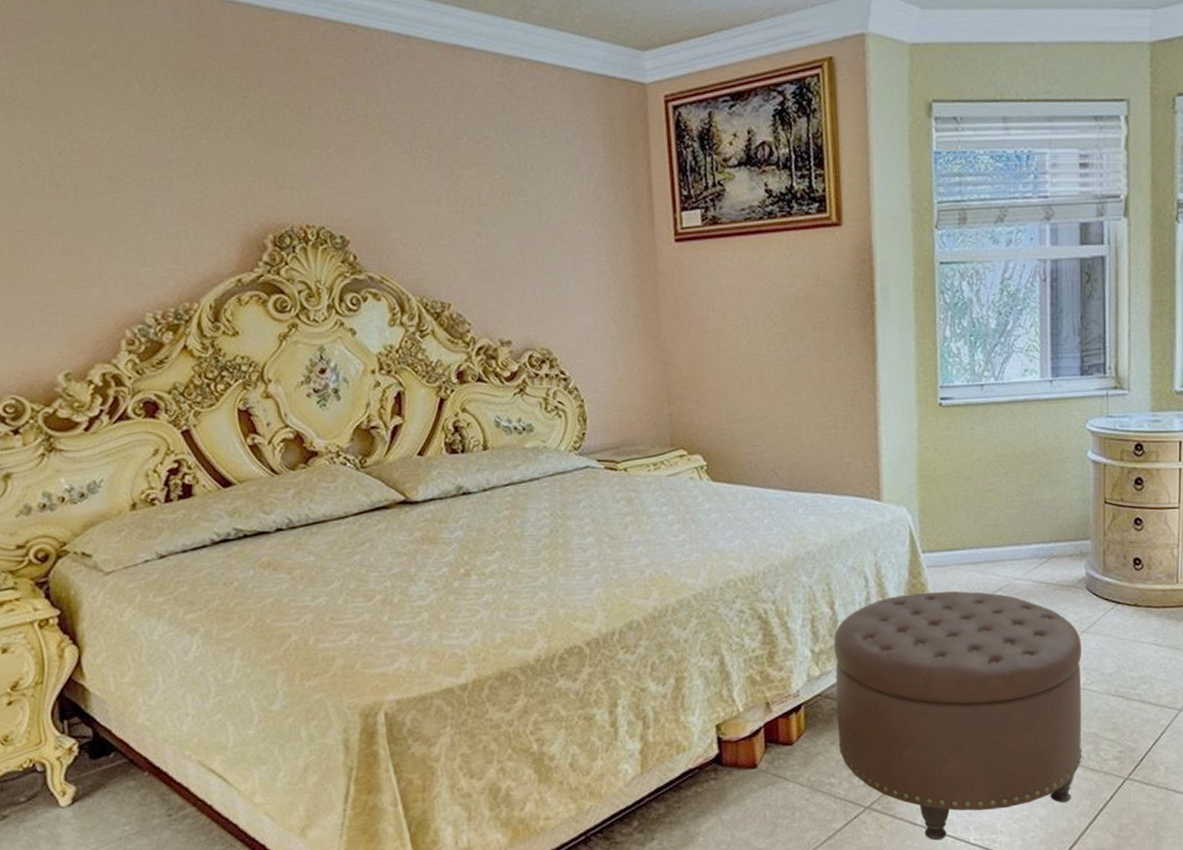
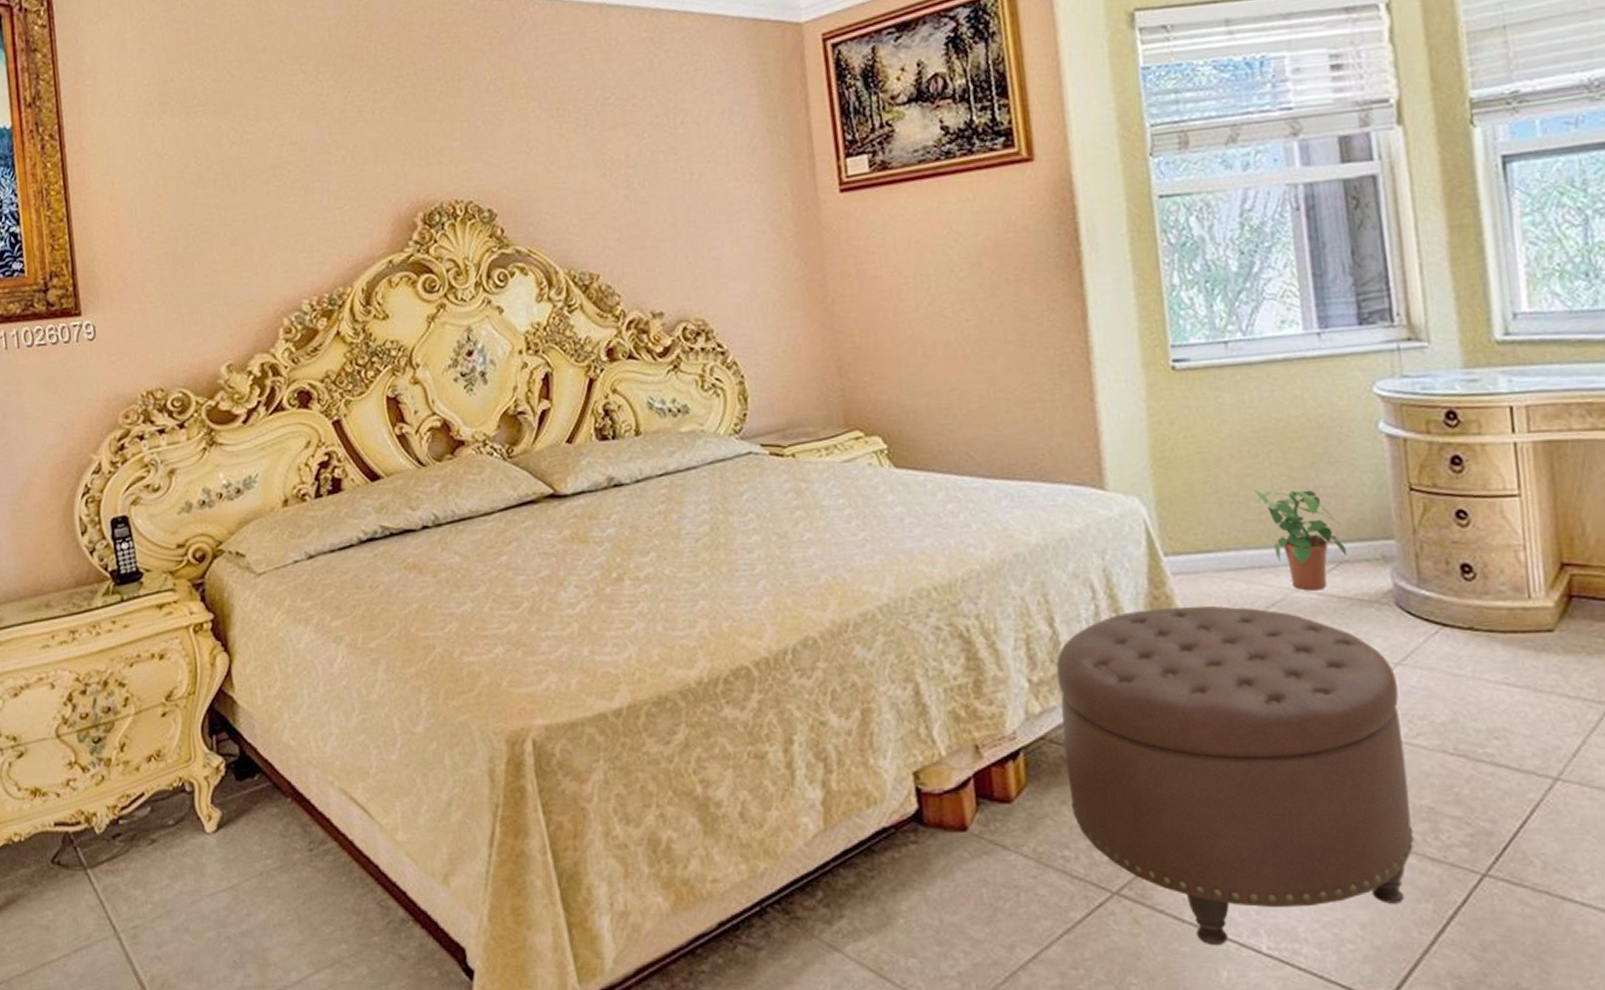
potted plant: none [993,502,1056,579] -> present [1254,489,1348,591]

